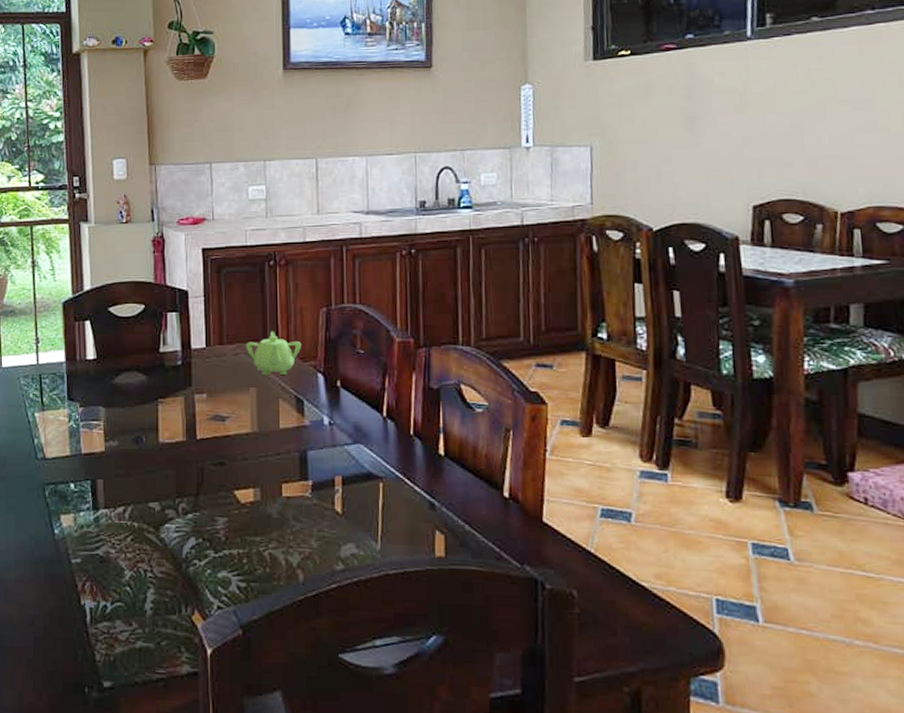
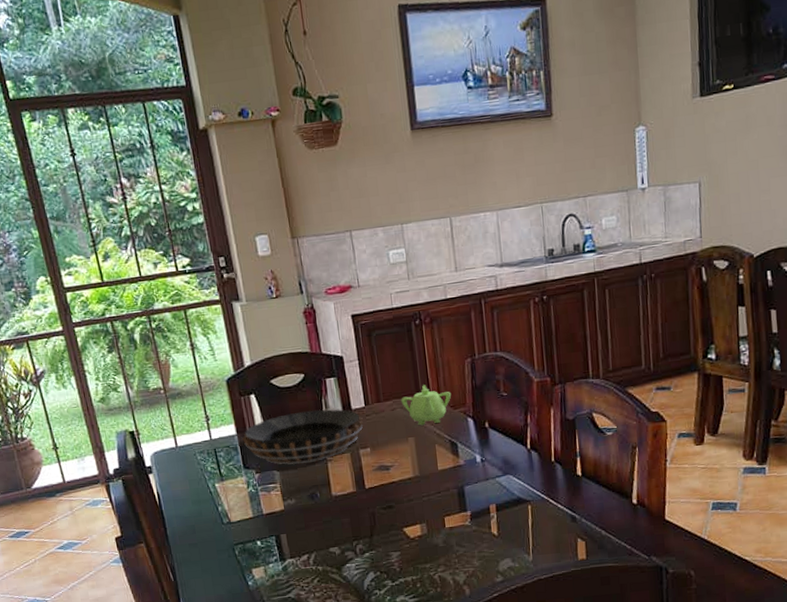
decorative bowl: none [71,345,202,403] -> present [242,409,363,465]

